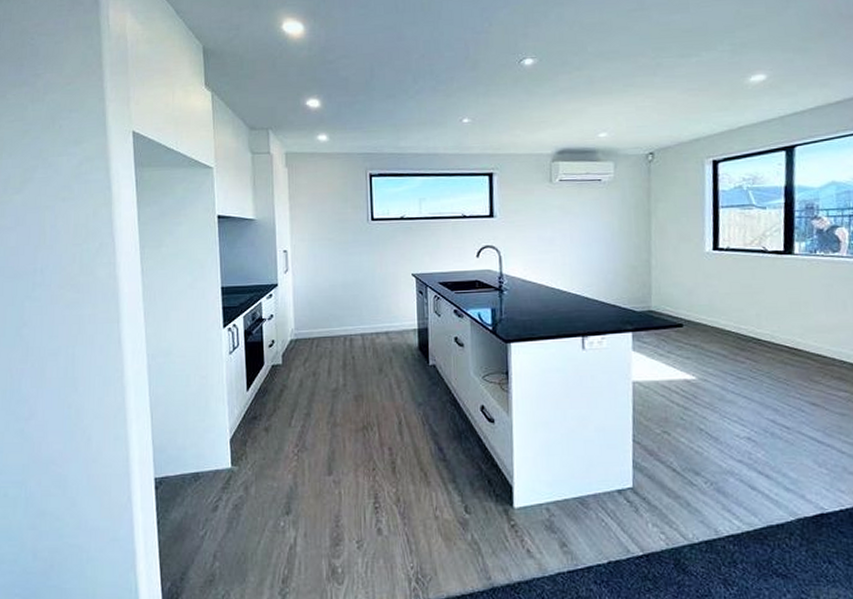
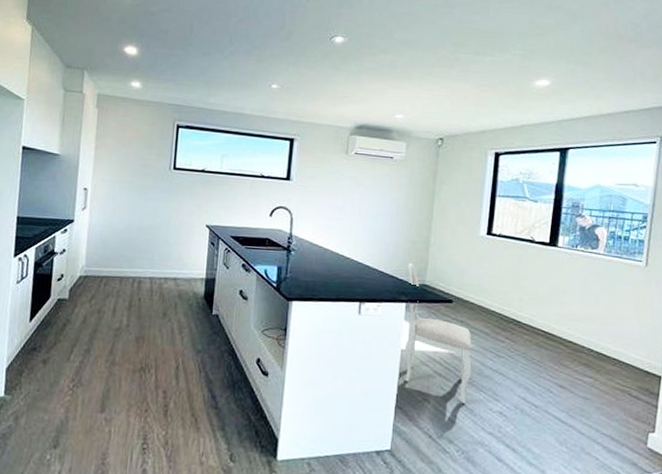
dining chair: none [630,289,712,432] -> present [404,262,472,403]

